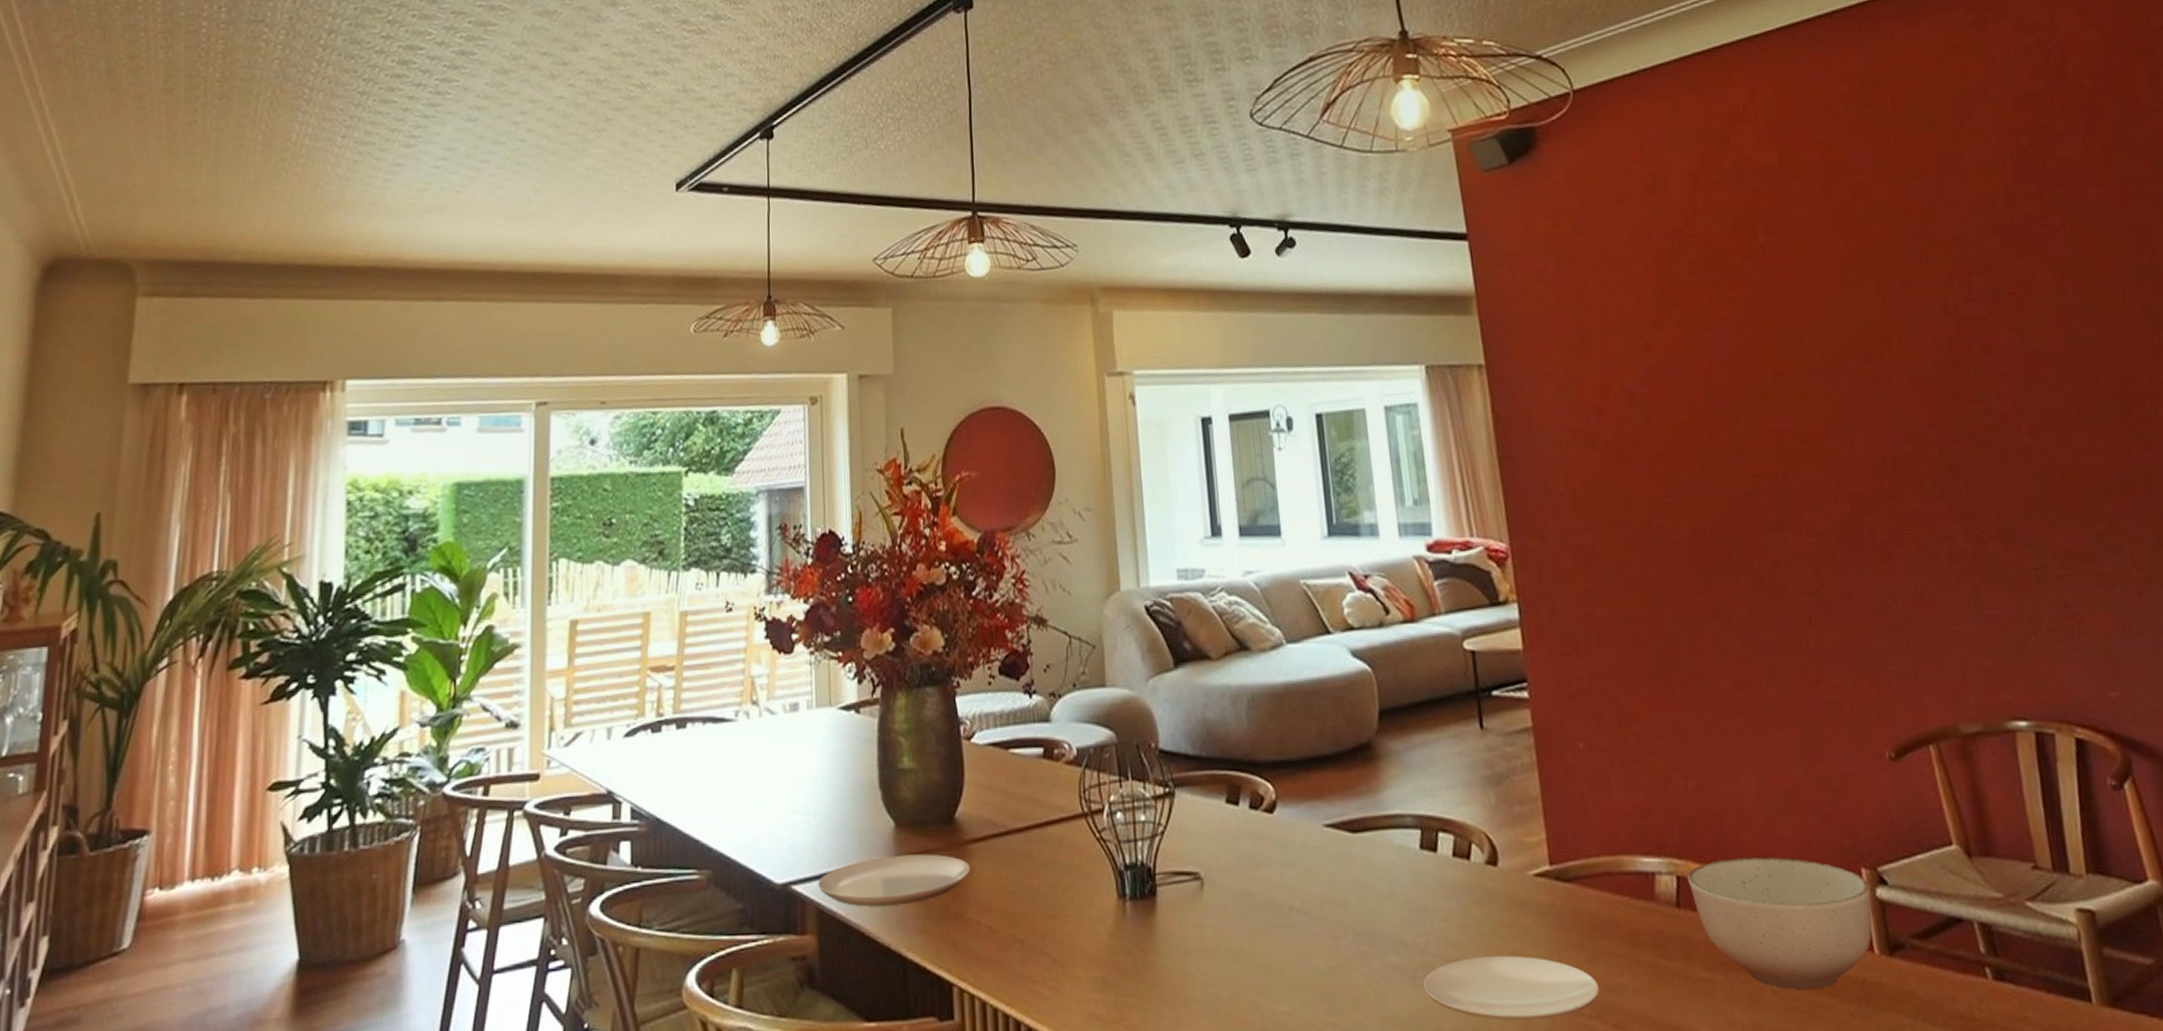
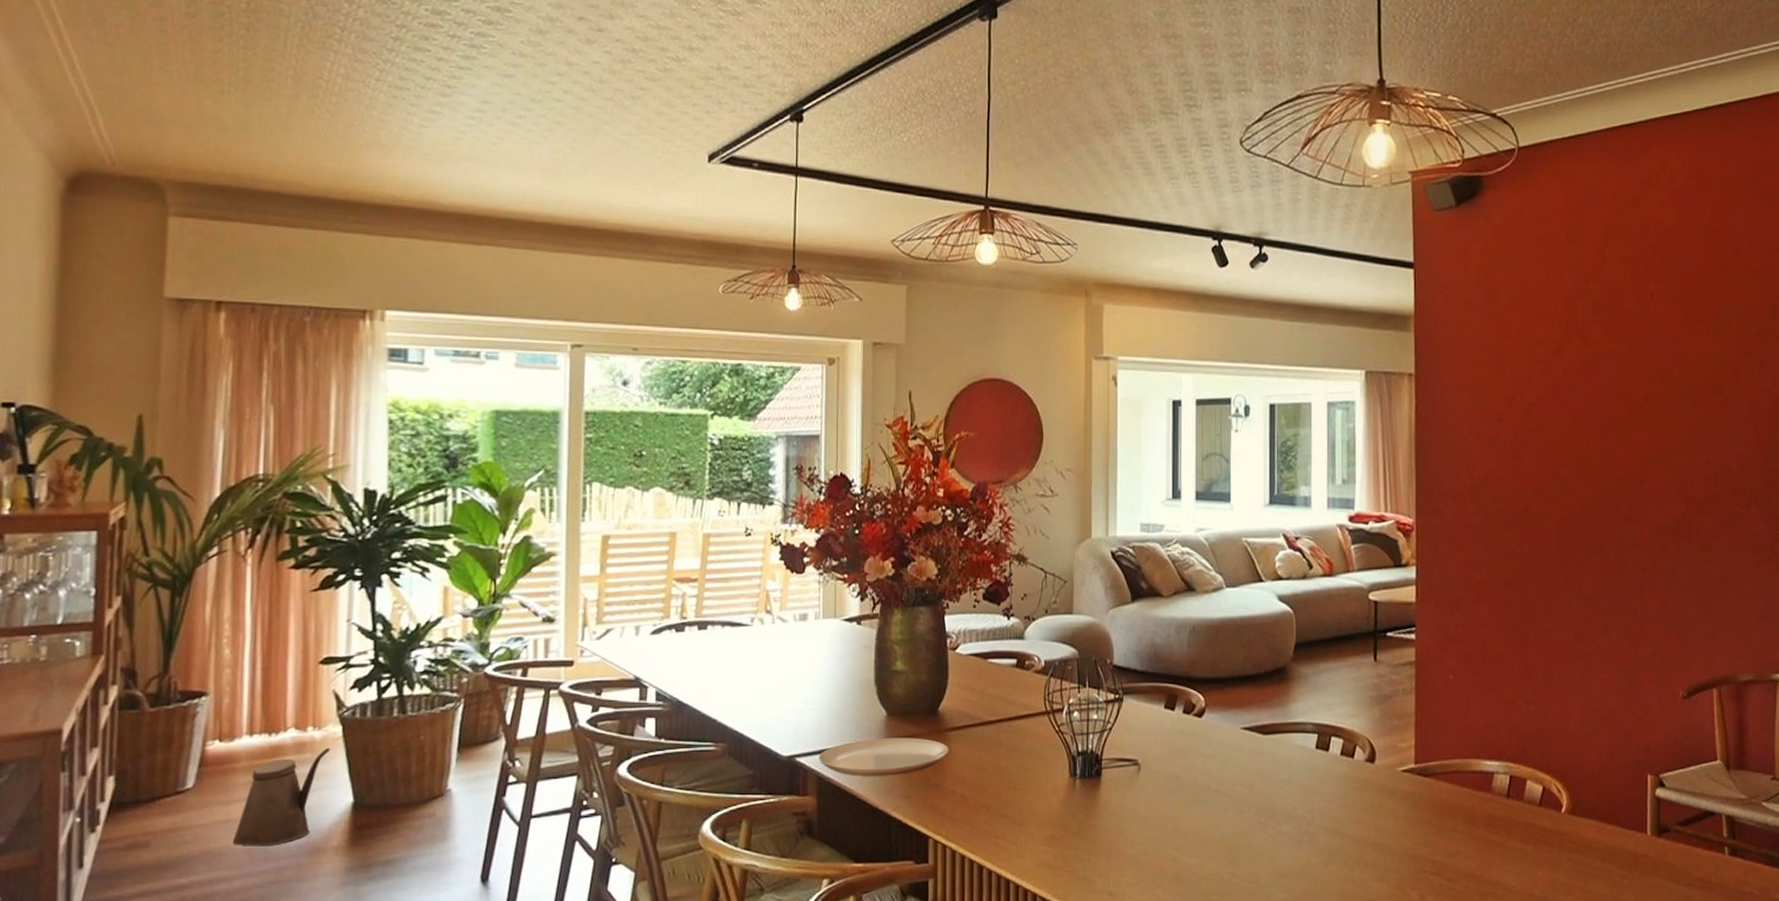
watering can: none [168,892,276,1020] -> present [232,747,330,847]
plate: present [1423,956,1599,1021] -> none [1306,829,1440,875]
bowl: present [1687,856,1872,990] -> none [1518,763,1652,859]

